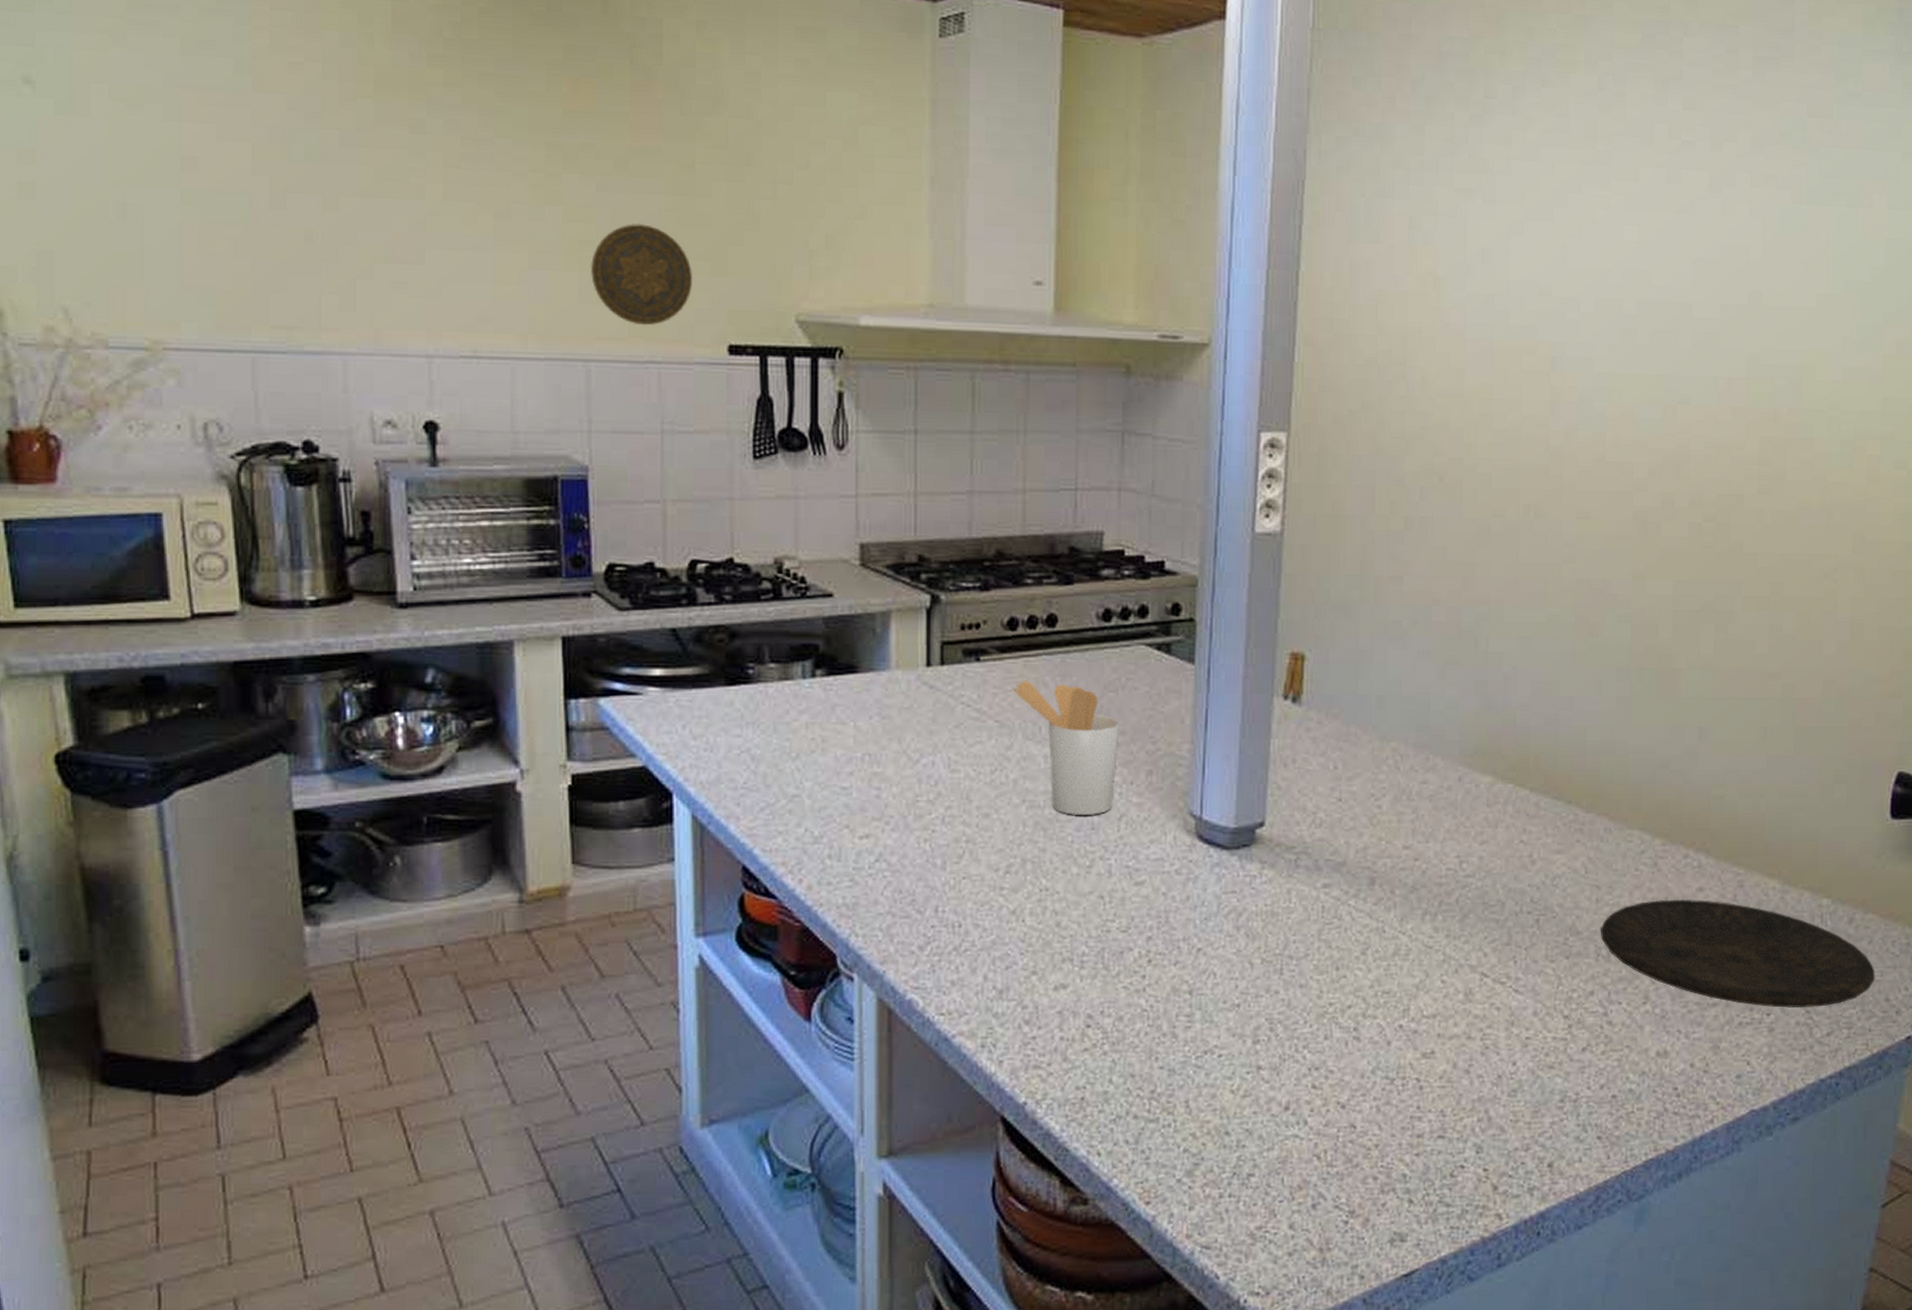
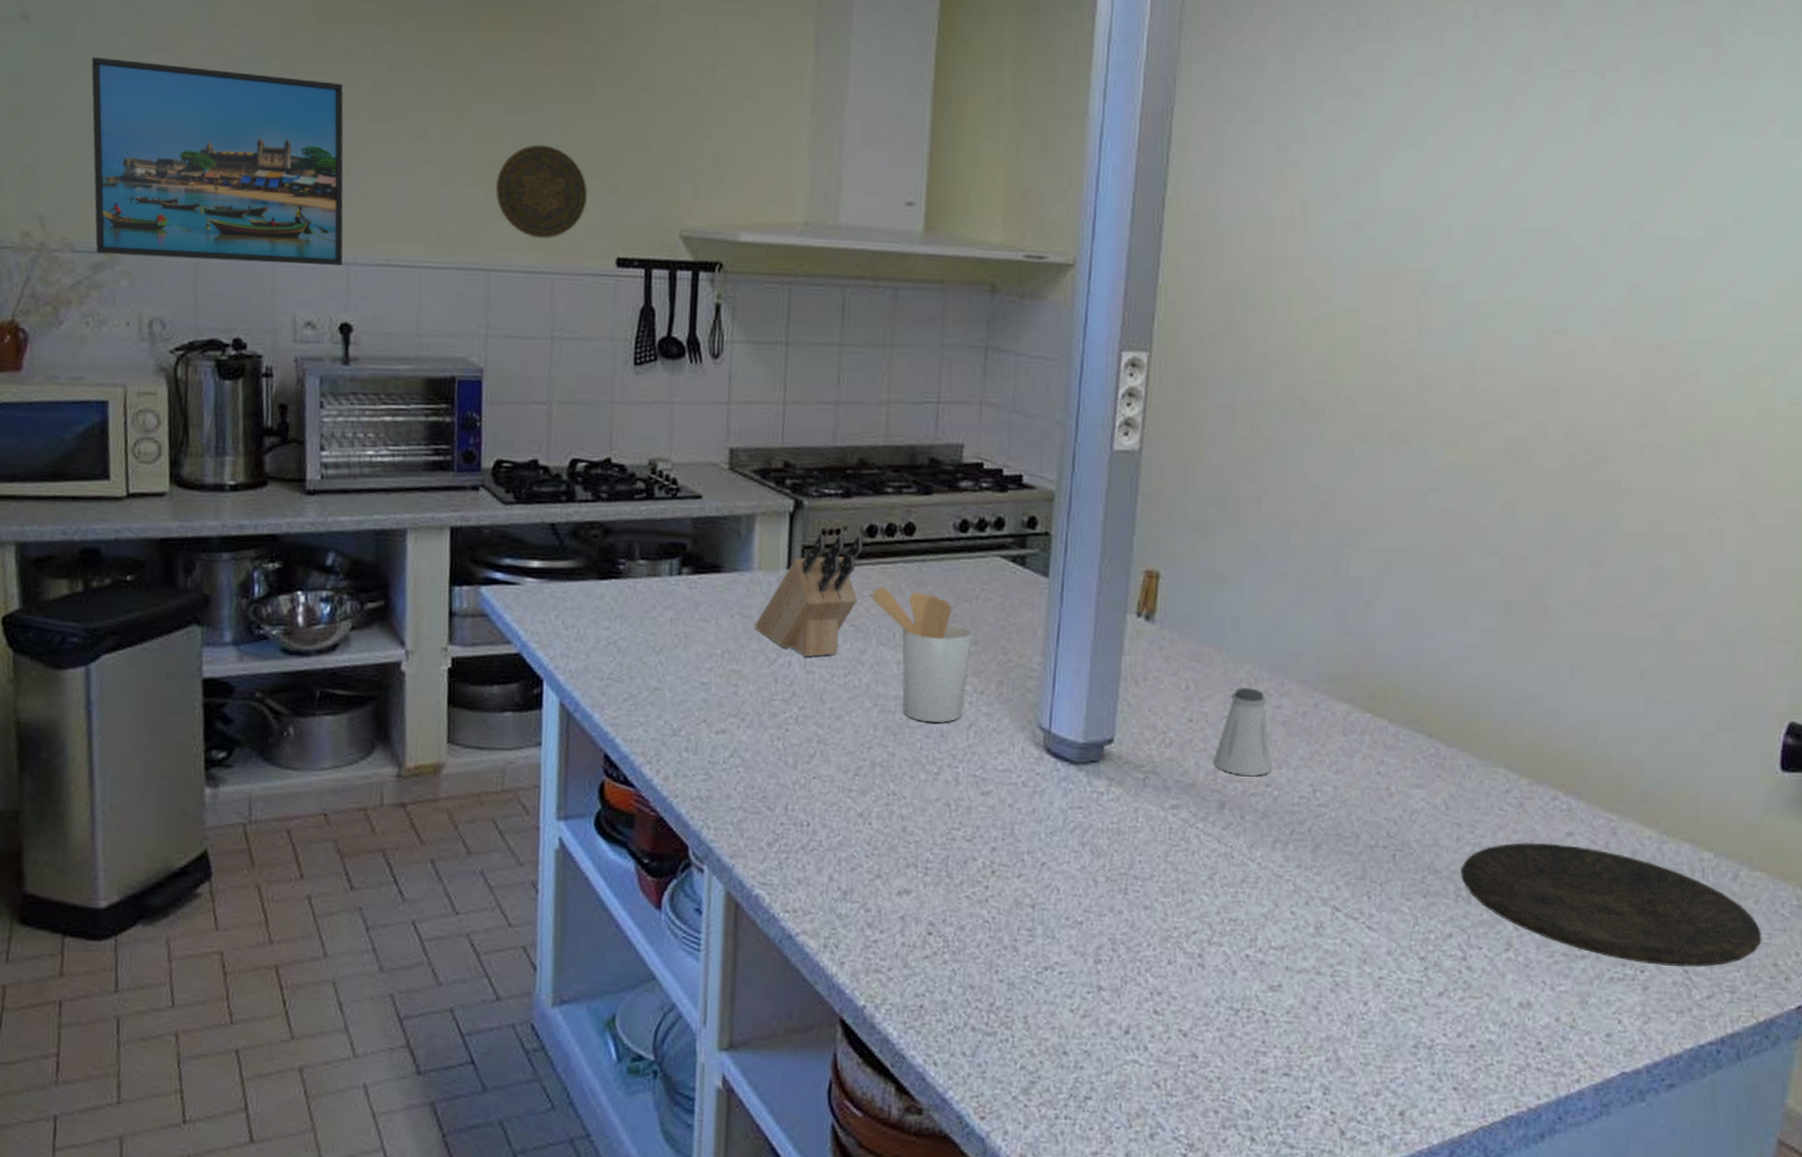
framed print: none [113,128,423,359] -> present [91,57,344,266]
knife block: none [895,629,1005,755] -> present [755,535,864,657]
saltshaker: none [1362,765,1419,851] -> present [1213,688,1272,776]

